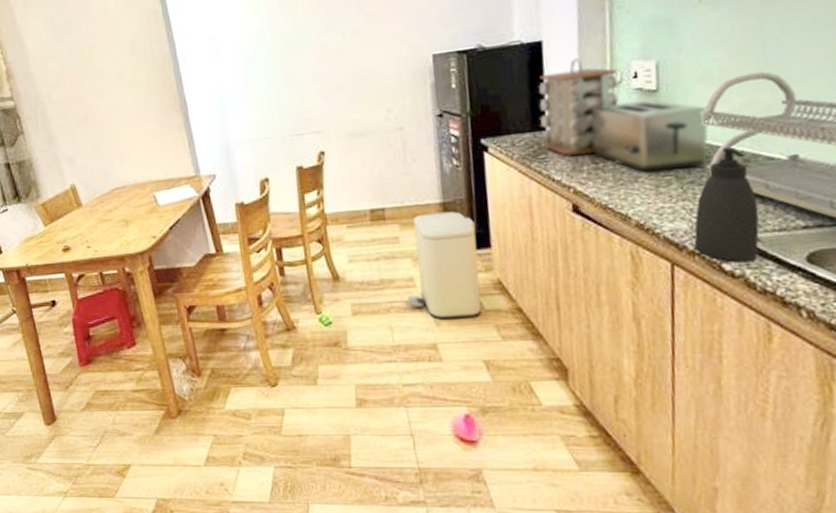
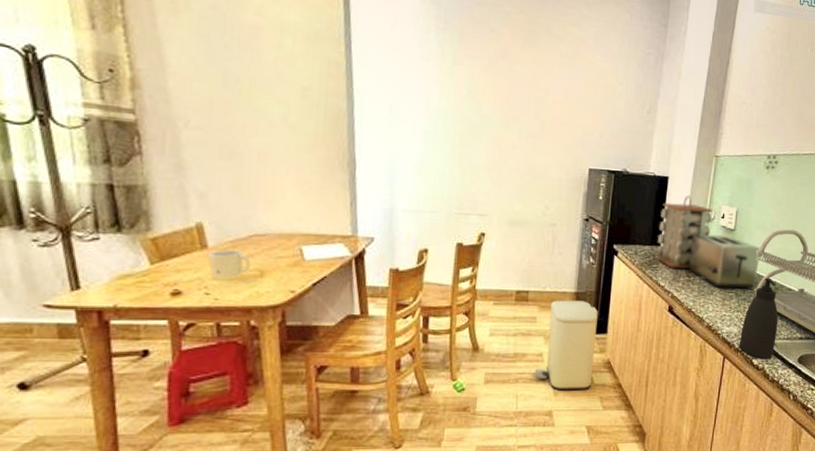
mug: none [83,204,117,234] -> present [207,249,250,280]

